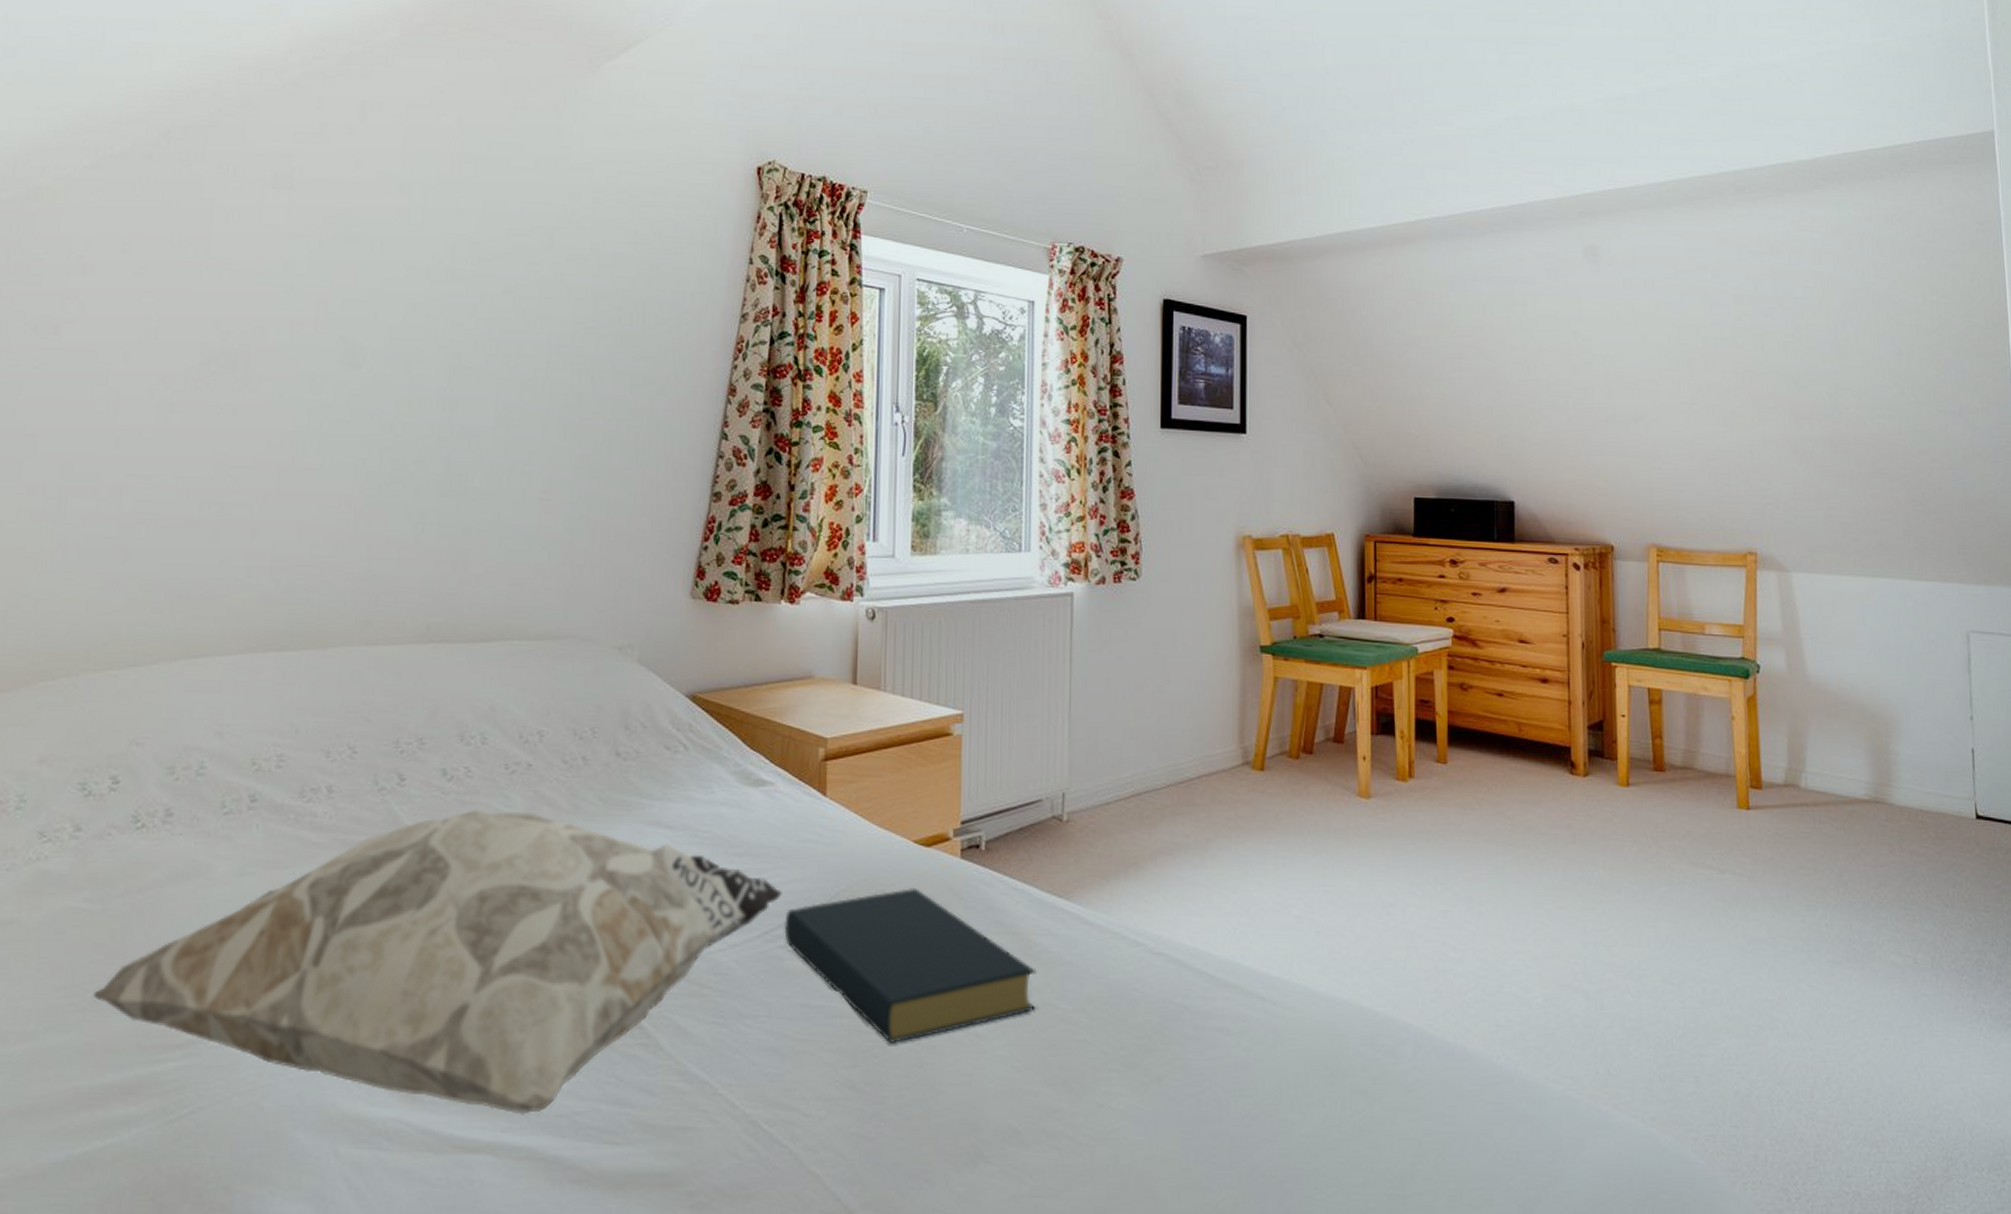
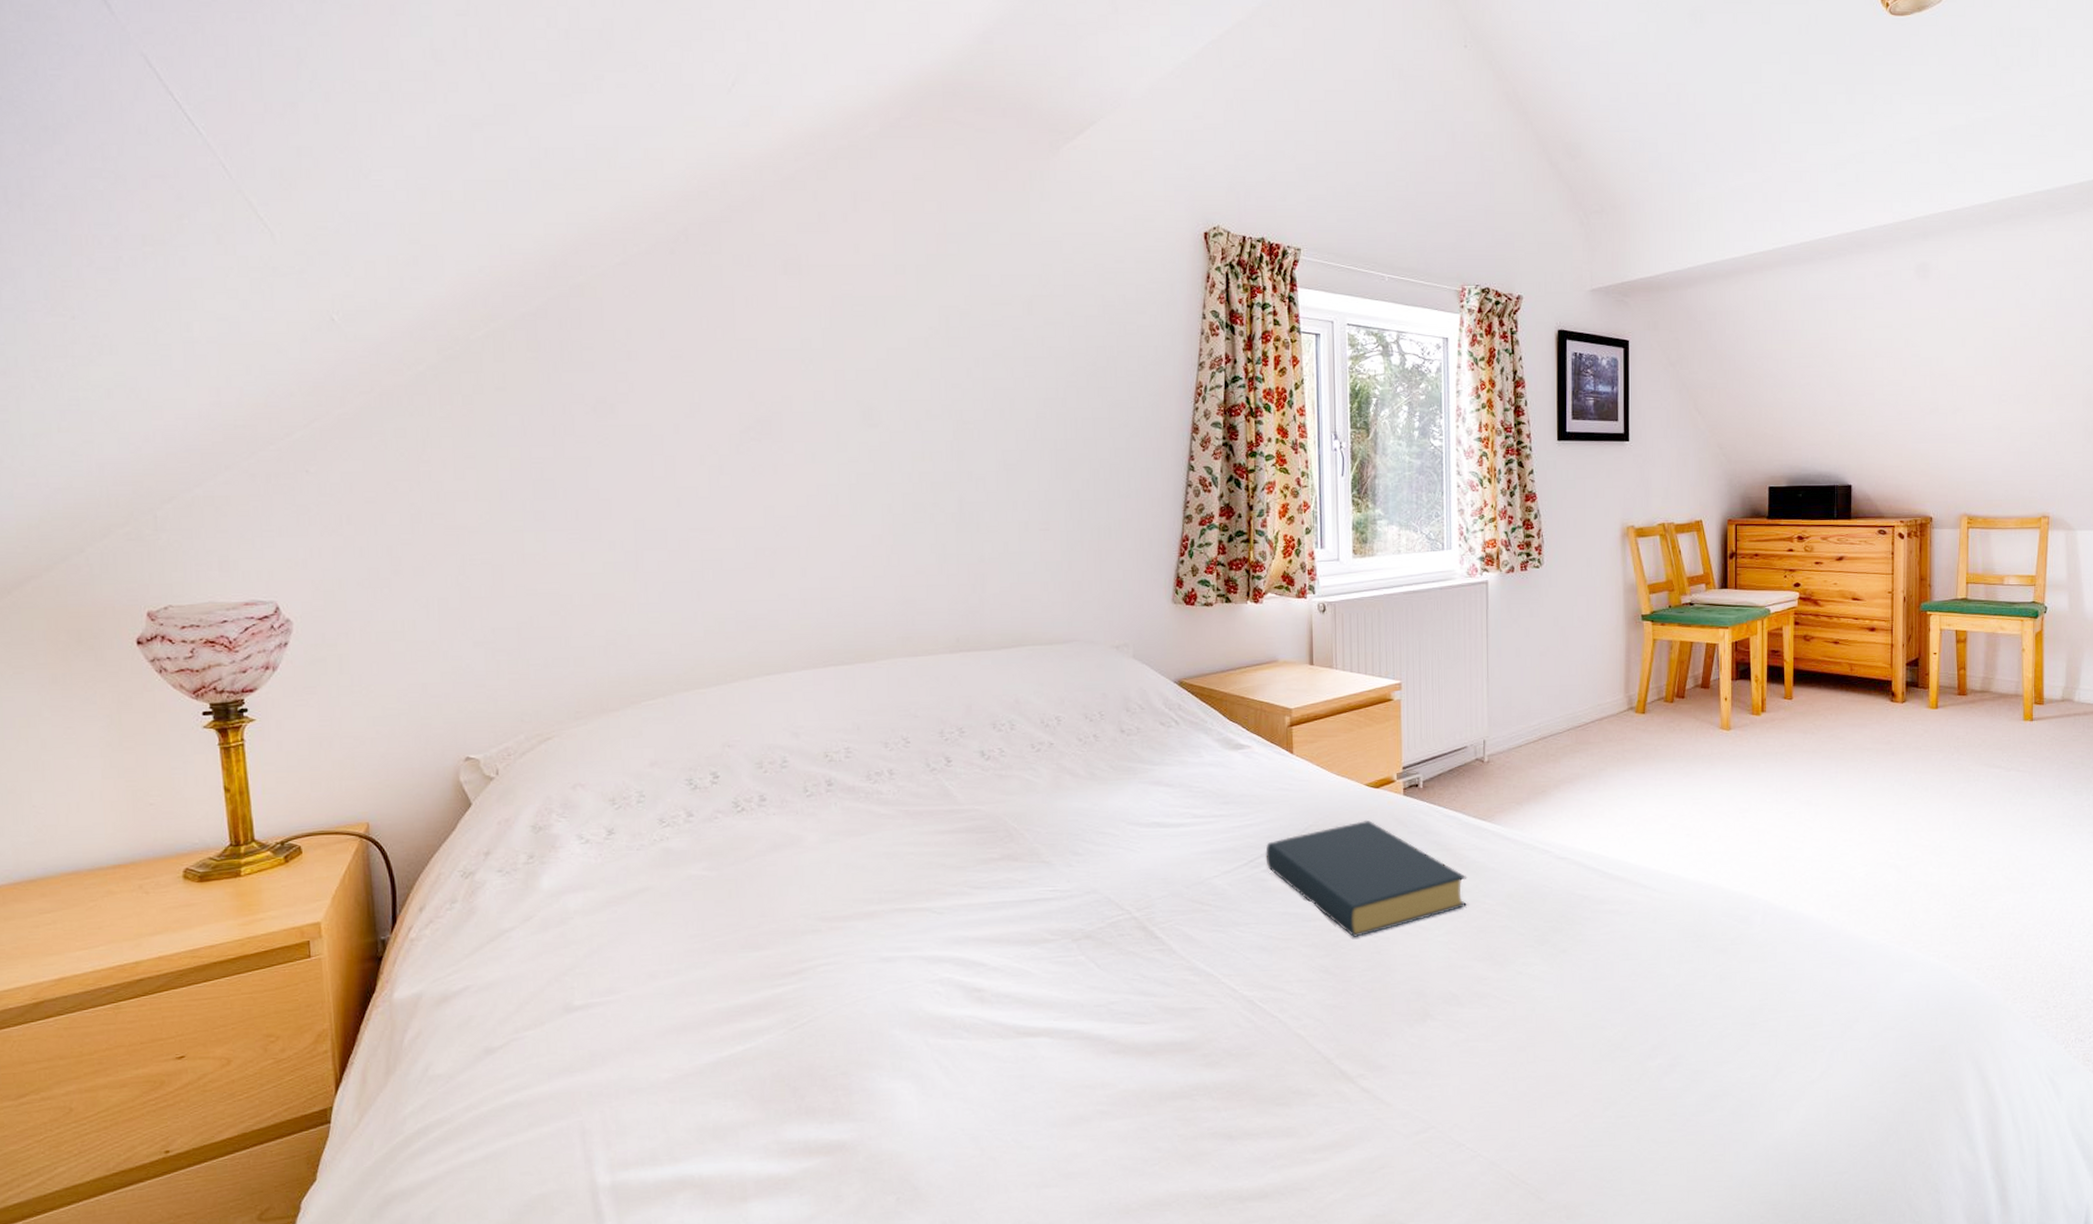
decorative pillow: present [92,808,784,1115] -> none [720,780,1264,1007]

